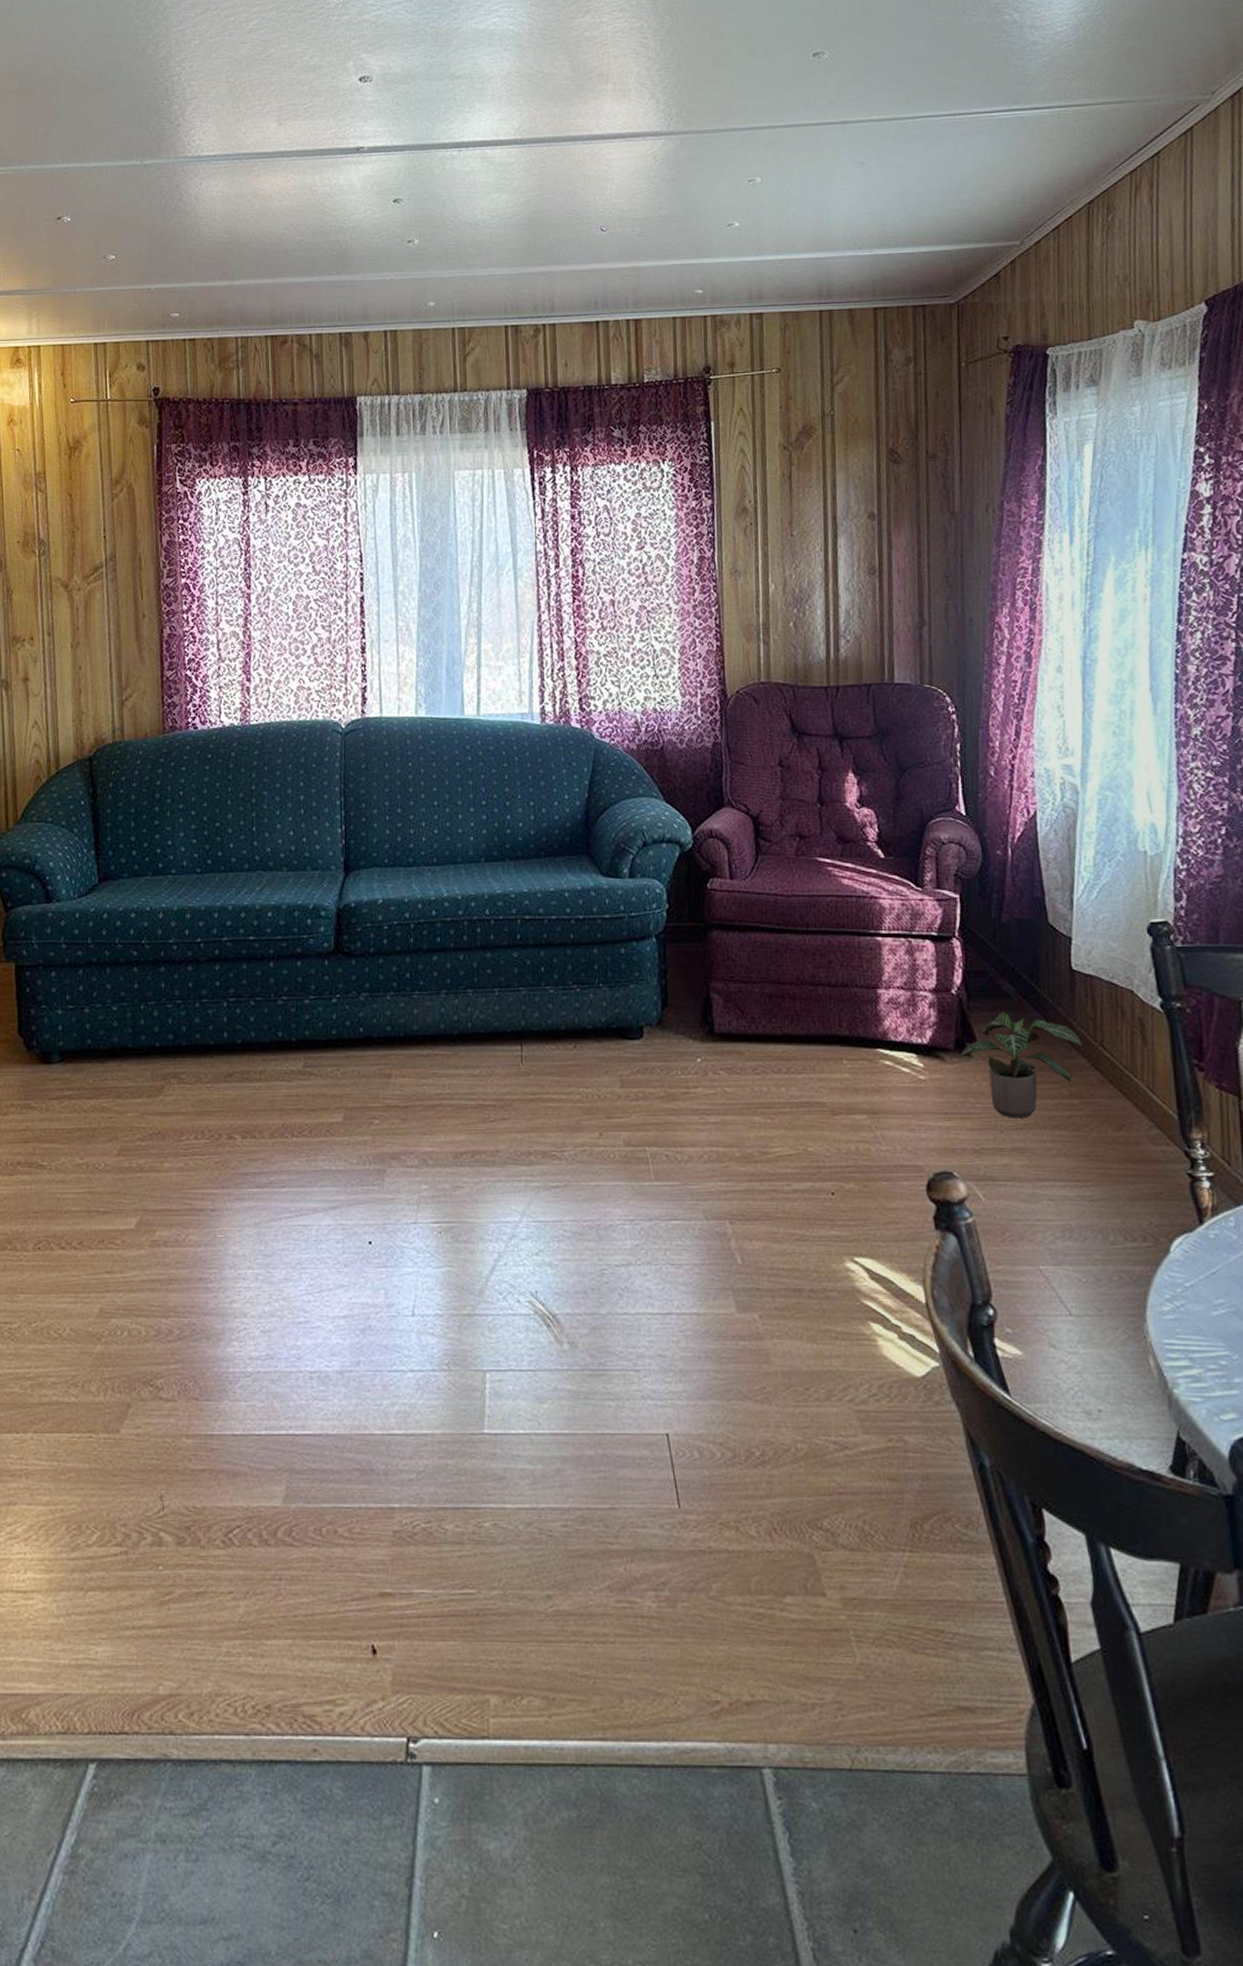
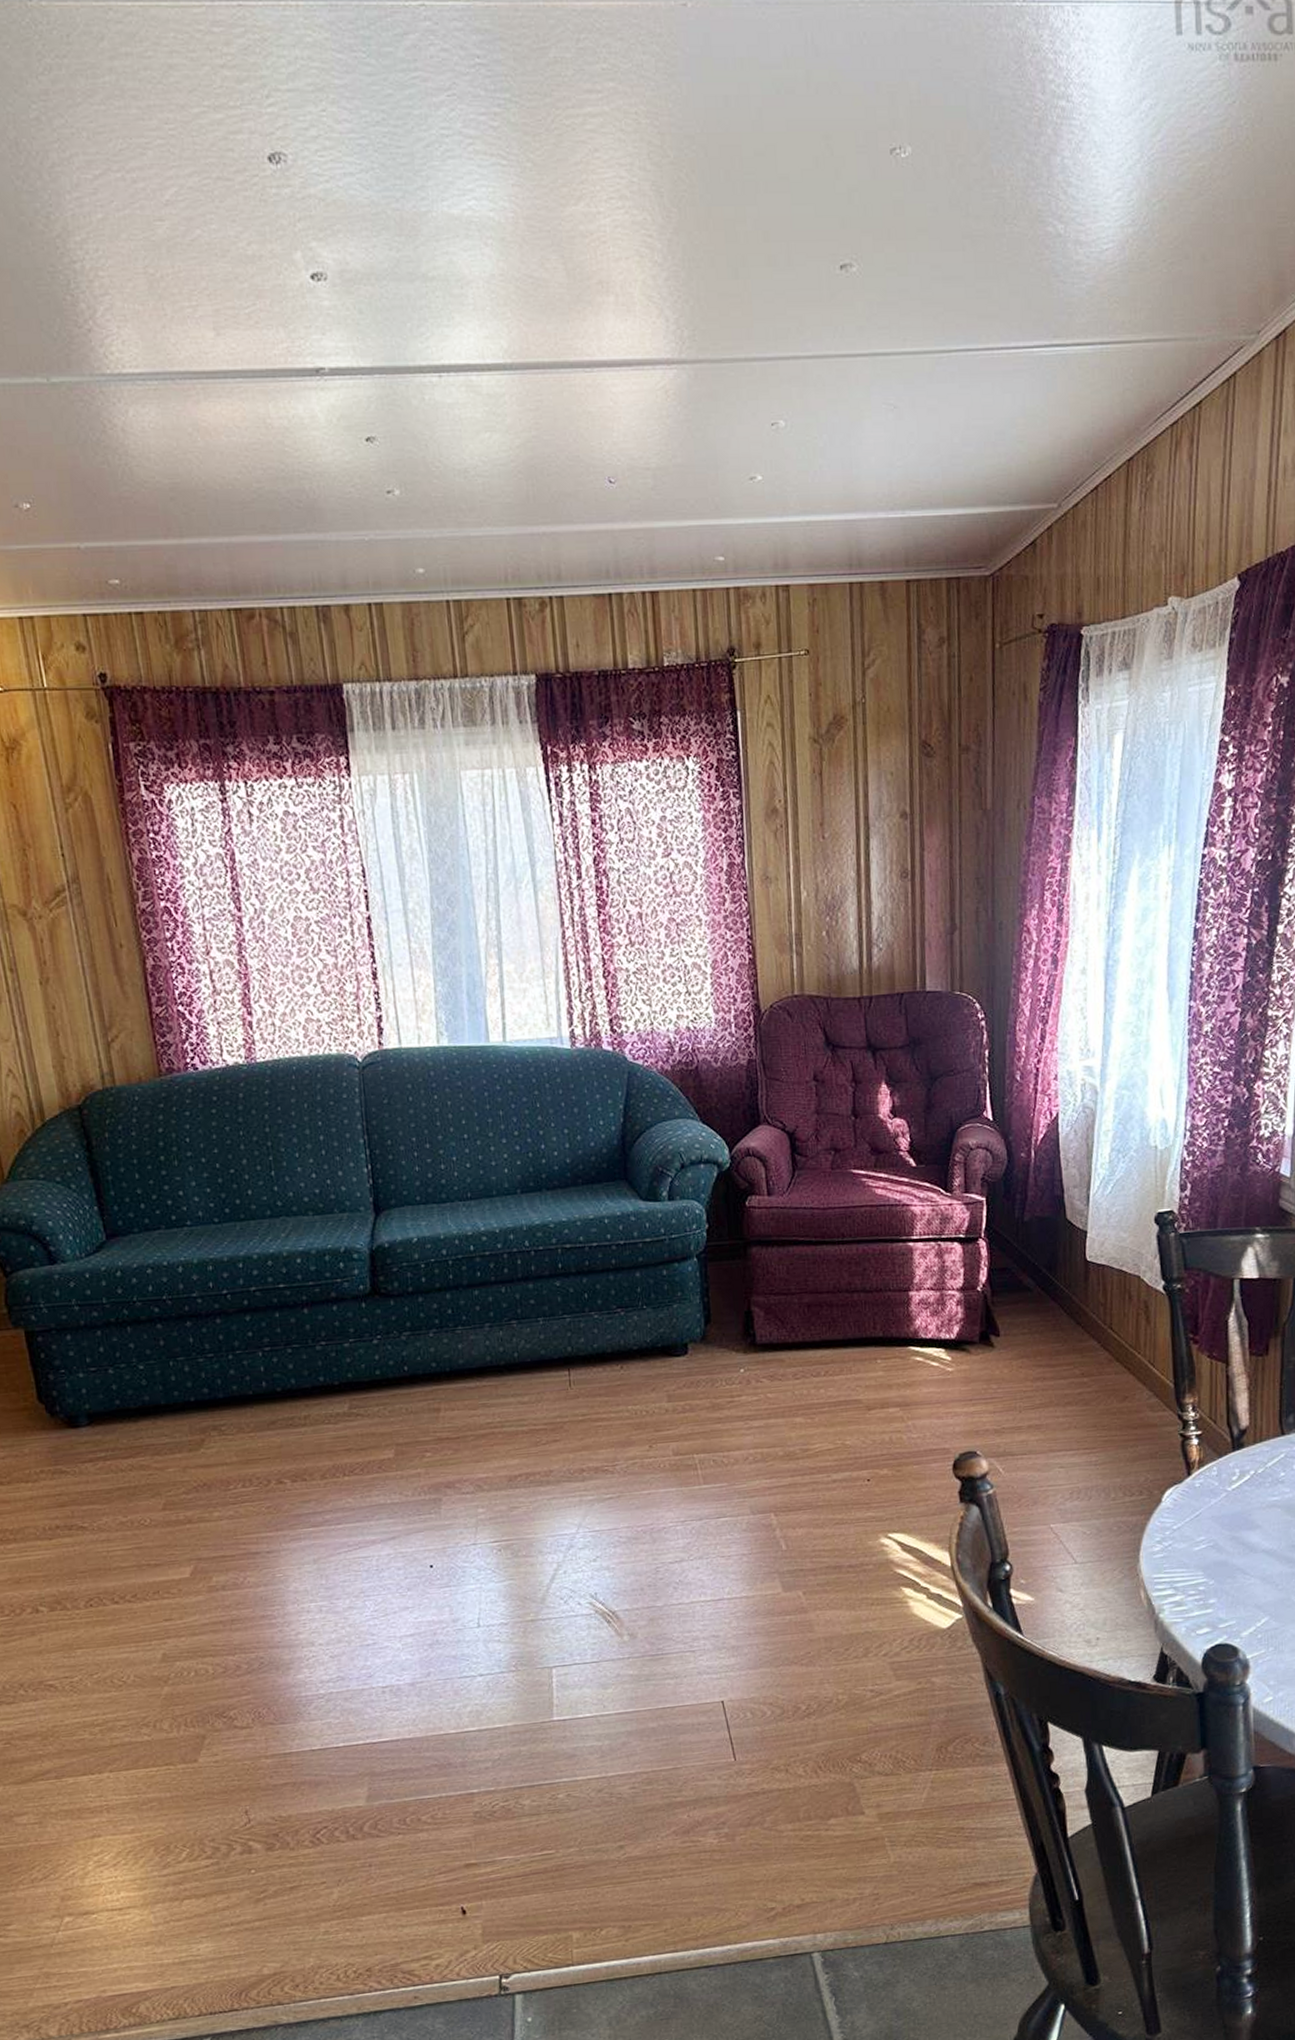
potted plant: present [959,1012,1082,1118] -> none [983,1304,1093,1399]

